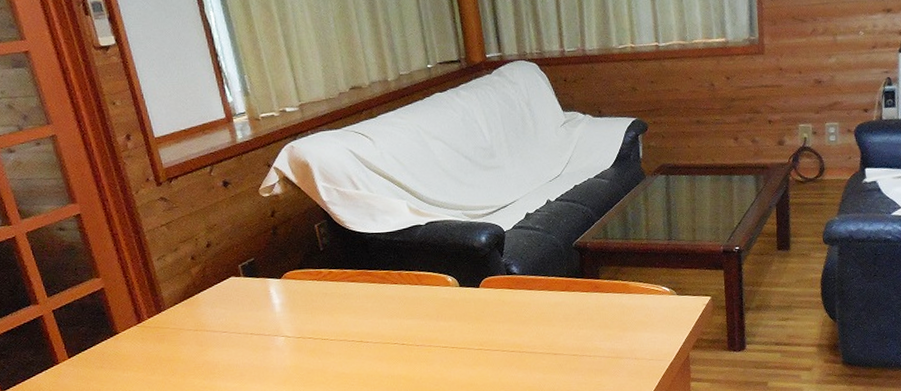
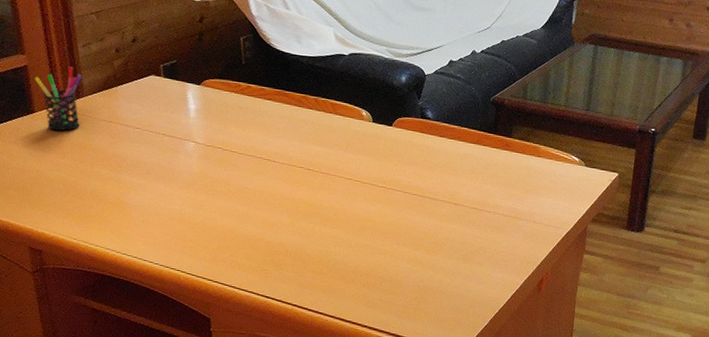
pen holder: none [112,282,166,349] -> present [34,67,82,131]

